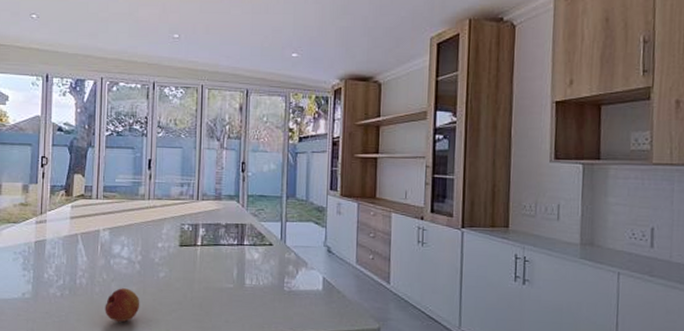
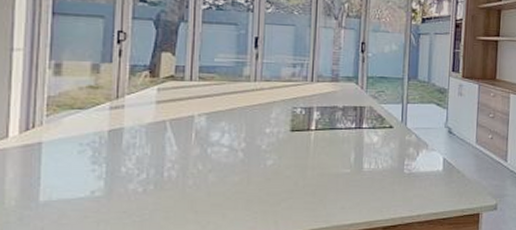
fruit: present [105,288,140,322] -> none [200,179,244,216]

